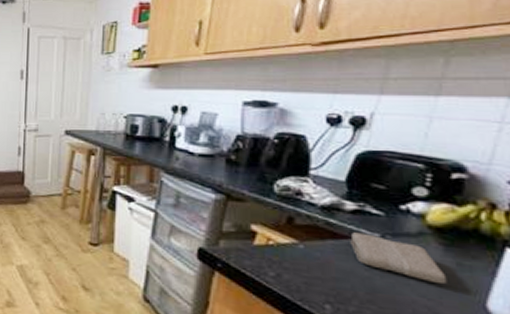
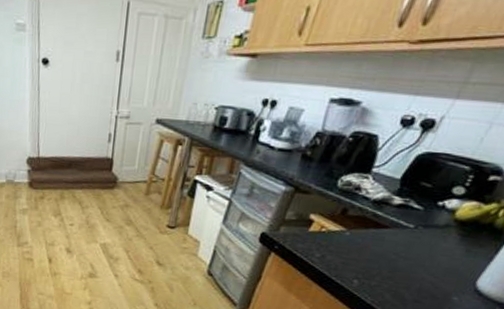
washcloth: present [350,232,447,285] -> none [388,223,455,266]

